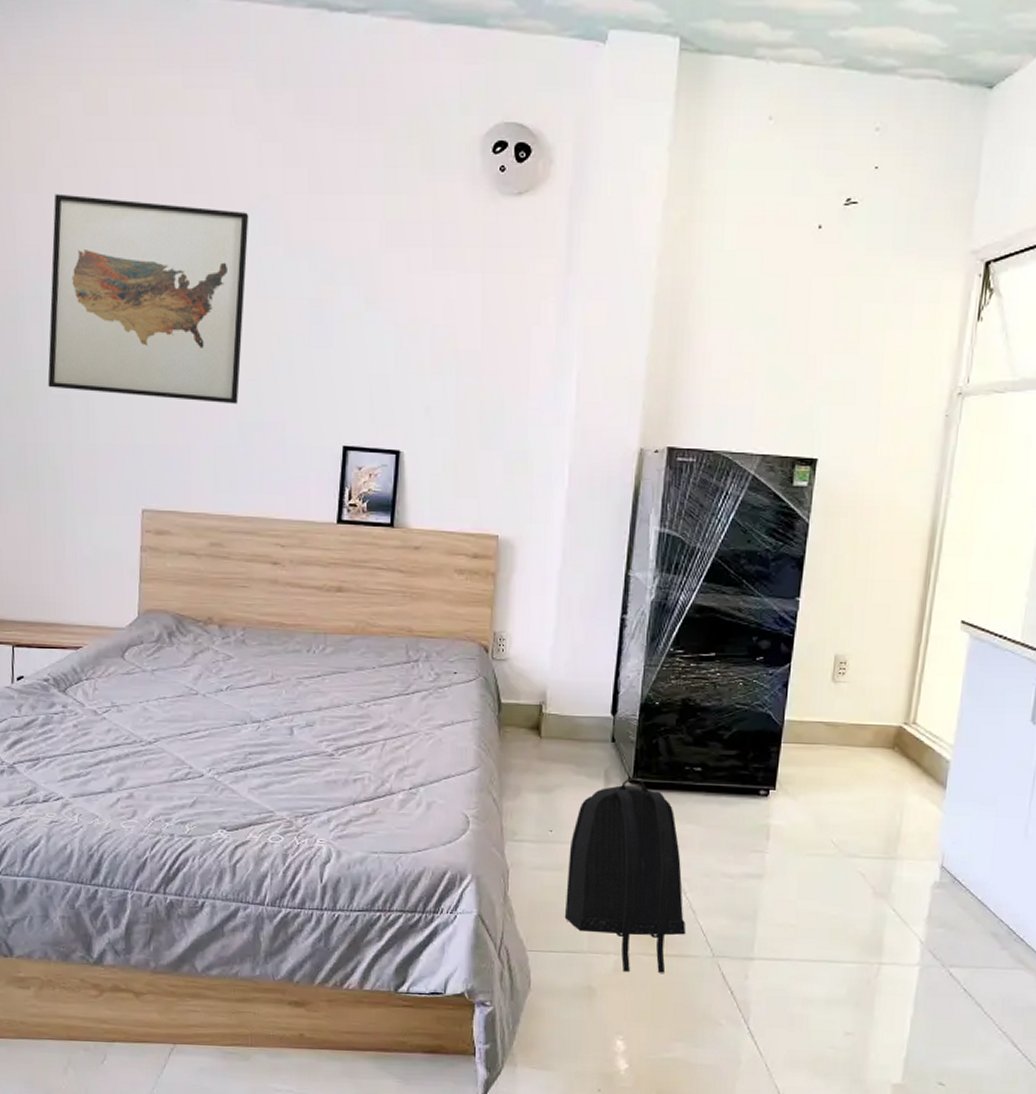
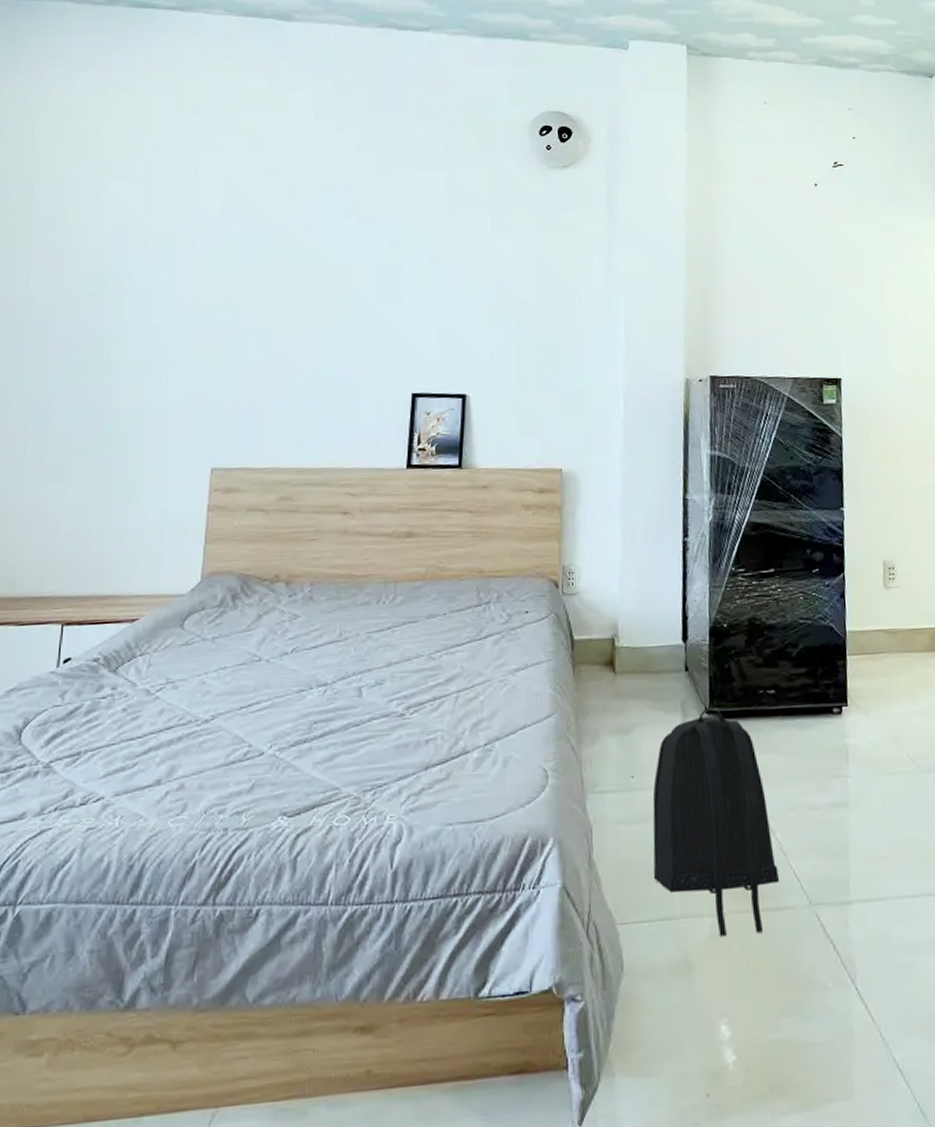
wall art: present [47,193,249,405] -> none [123,180,325,361]

